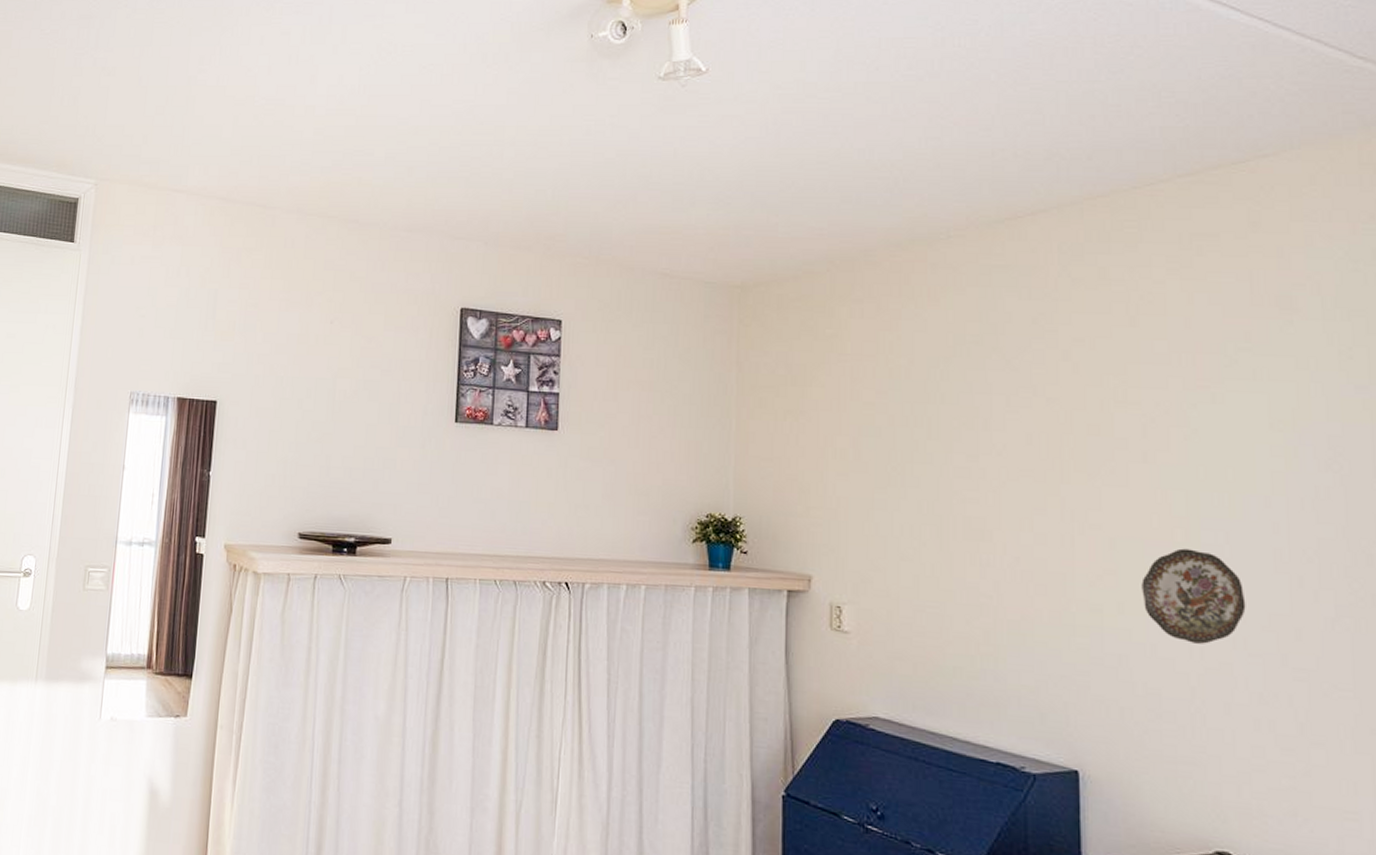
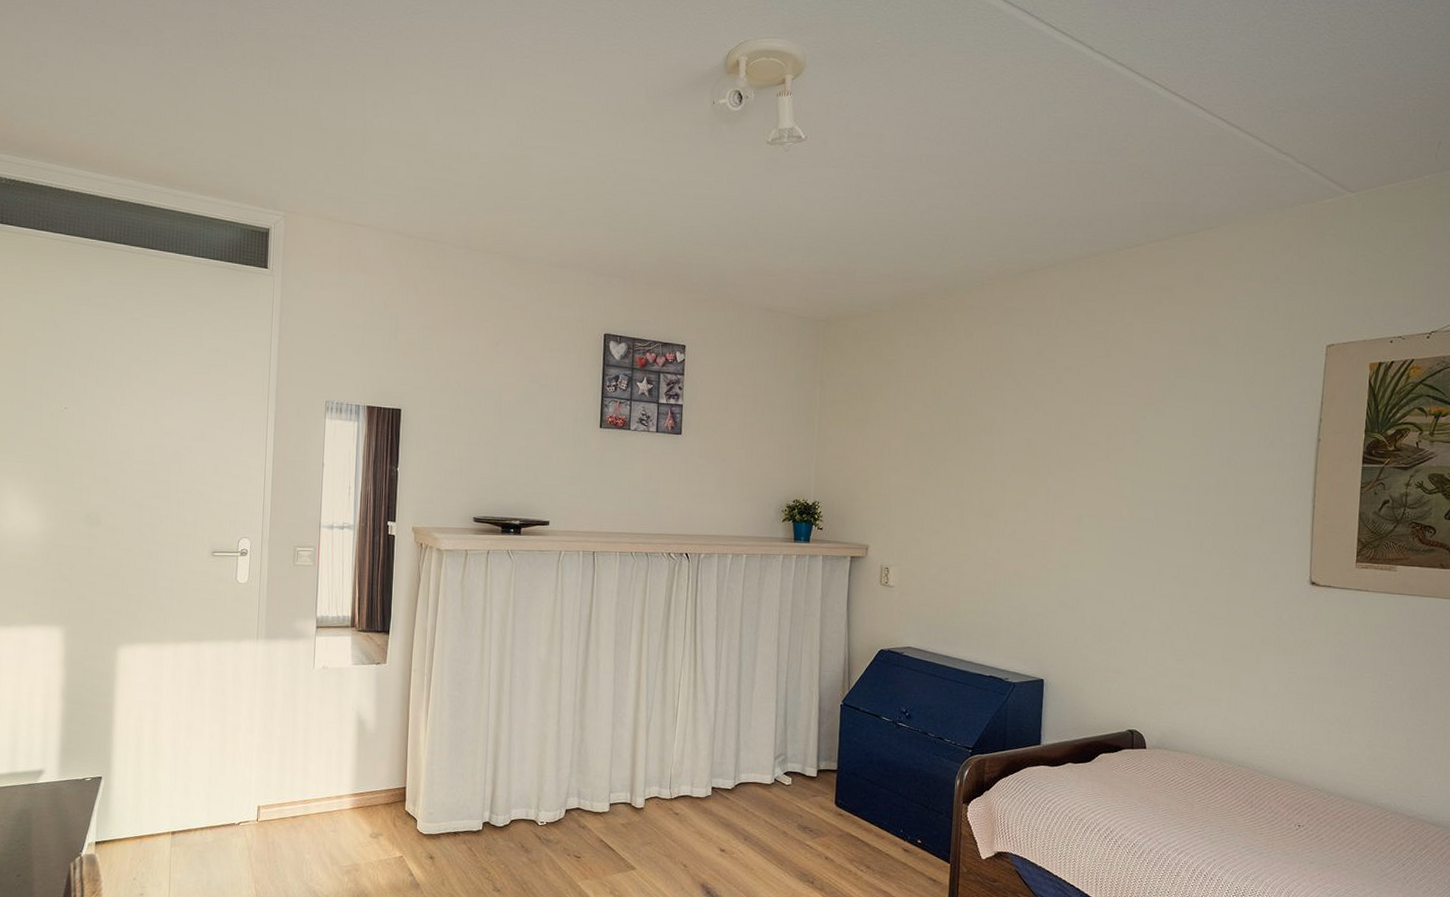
decorative plate: present [1141,548,1246,644] -> none [1096,522,1164,589]

